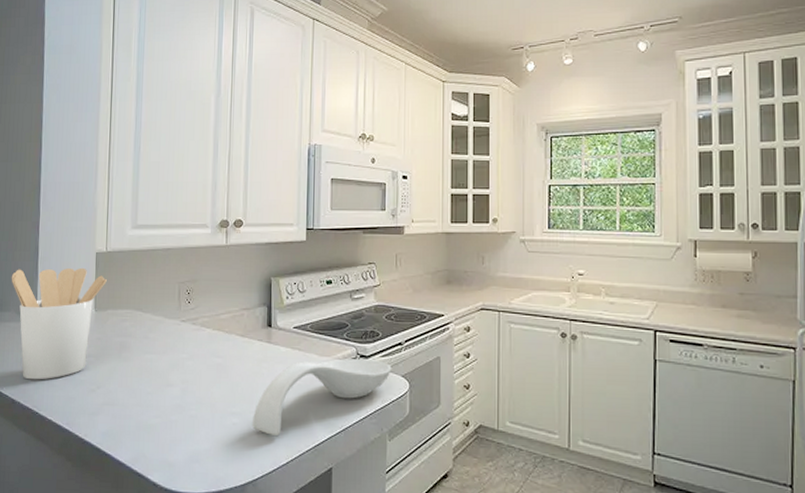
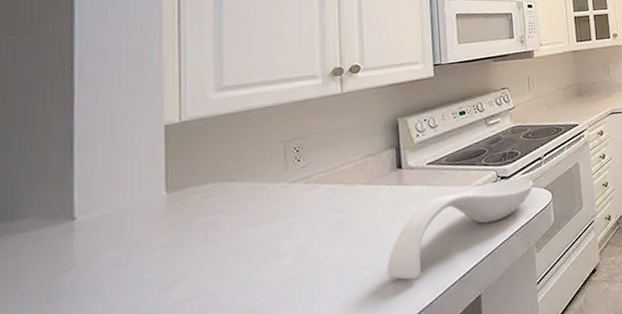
utensil holder: present [11,267,107,380] -> none [28,145,182,298]

